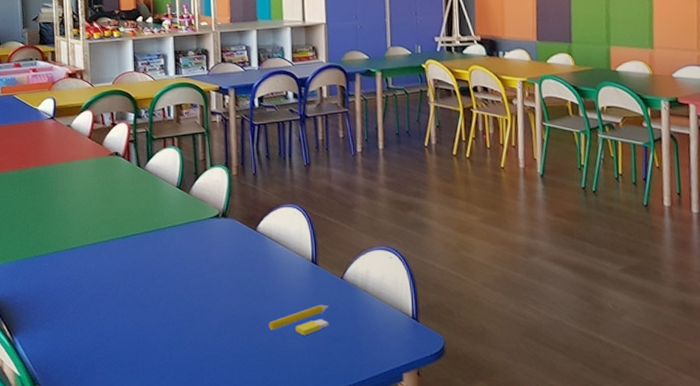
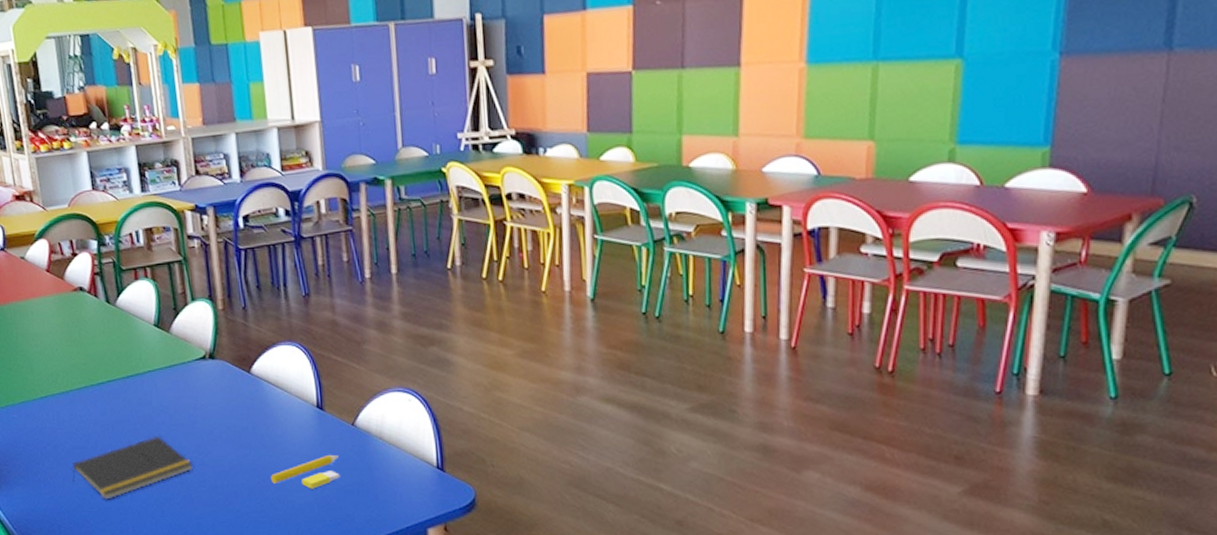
notepad: none [93,285,202,343] -> present [72,436,194,500]

